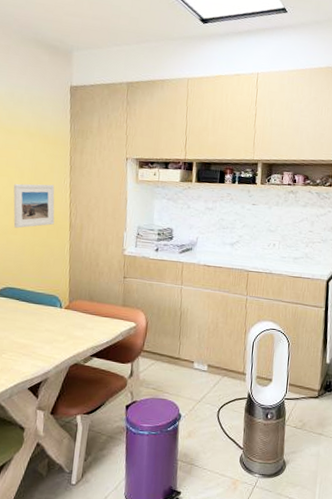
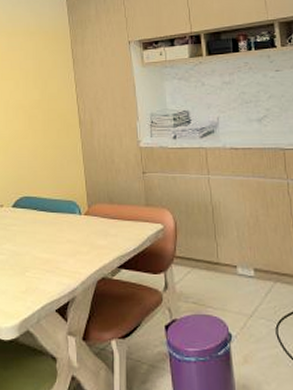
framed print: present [13,183,55,229] -> none [19,81,63,132]

